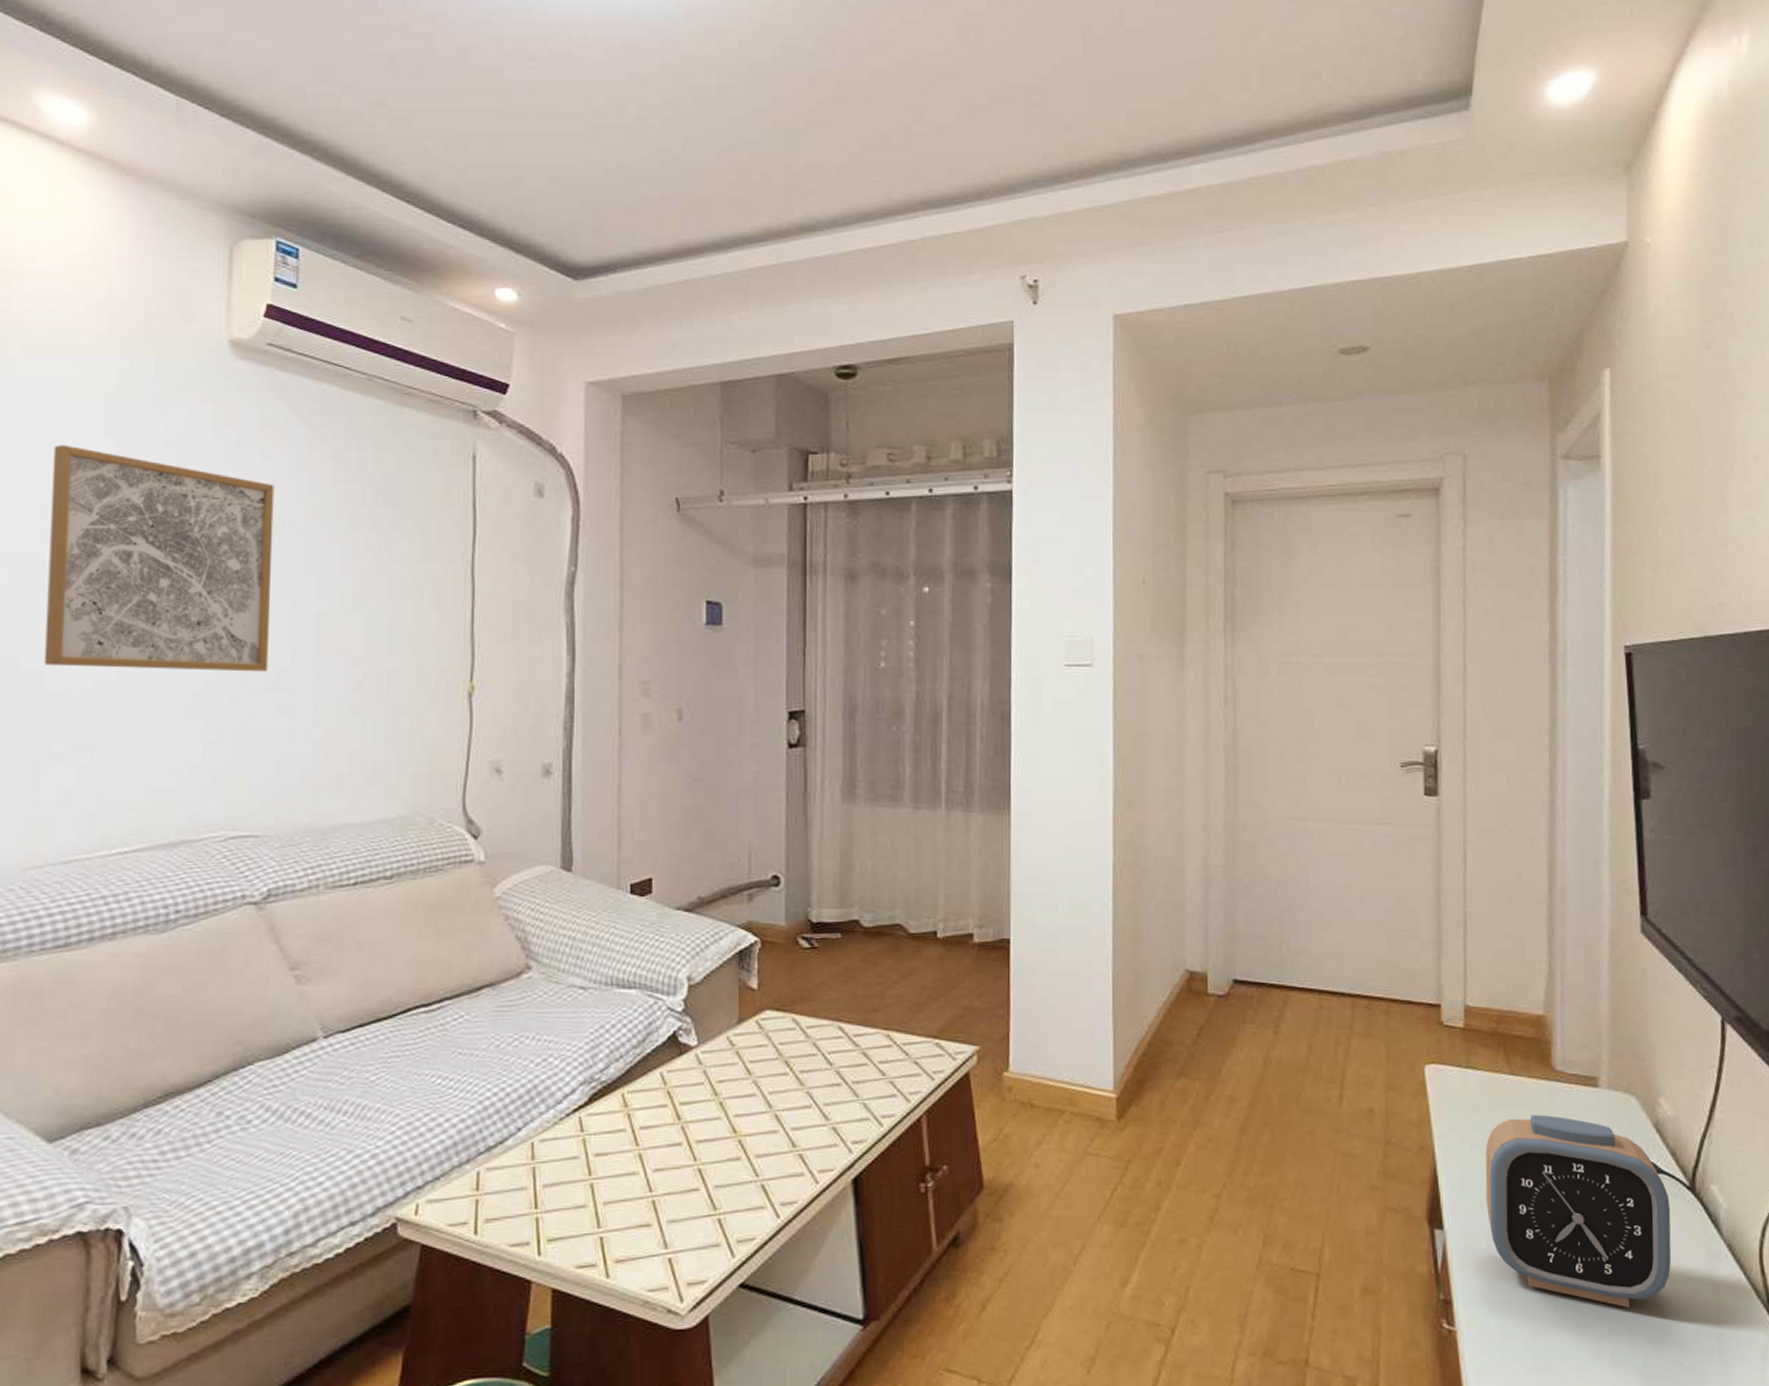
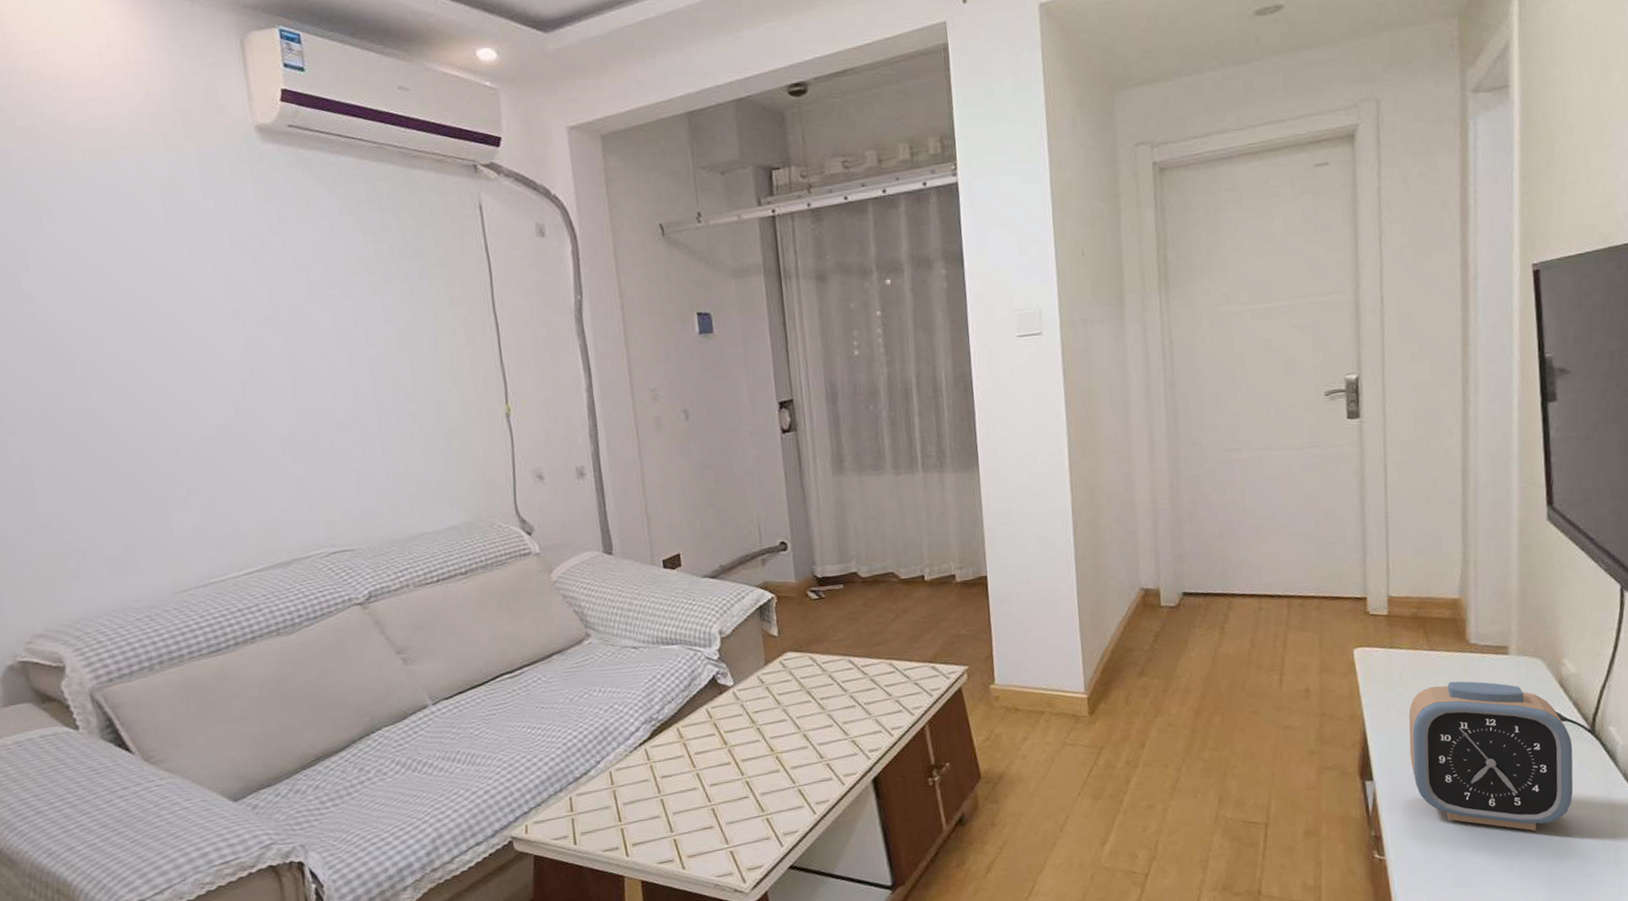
wall art: present [44,444,275,672] -> none [127,236,338,427]

